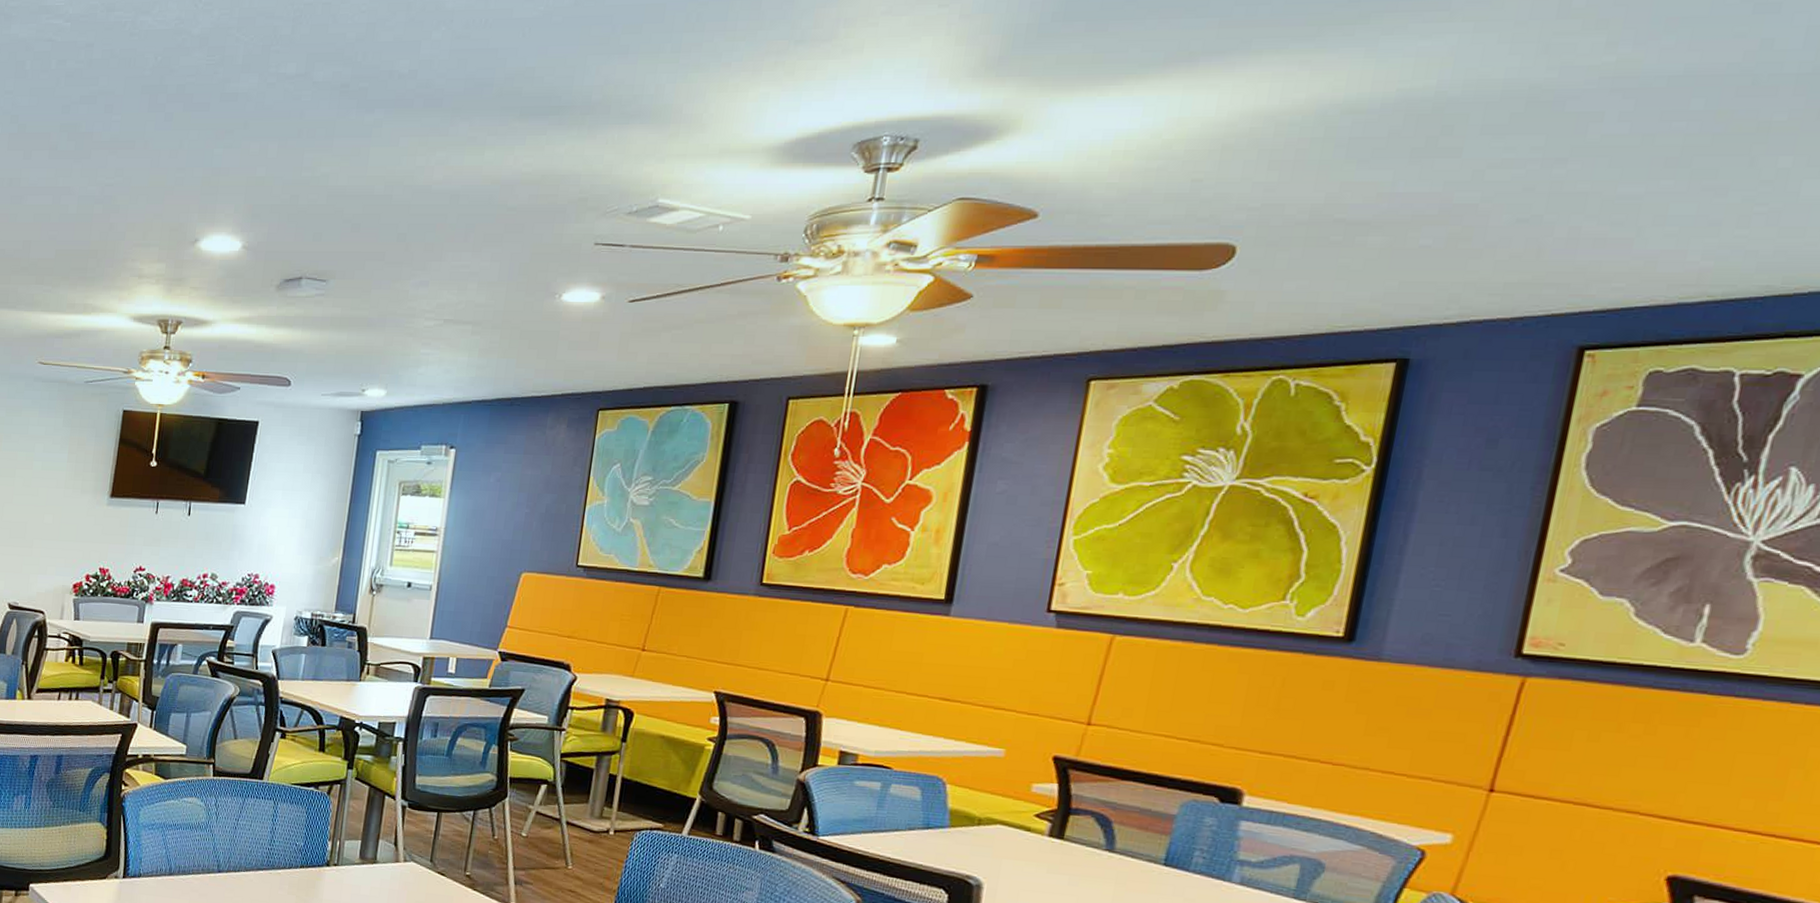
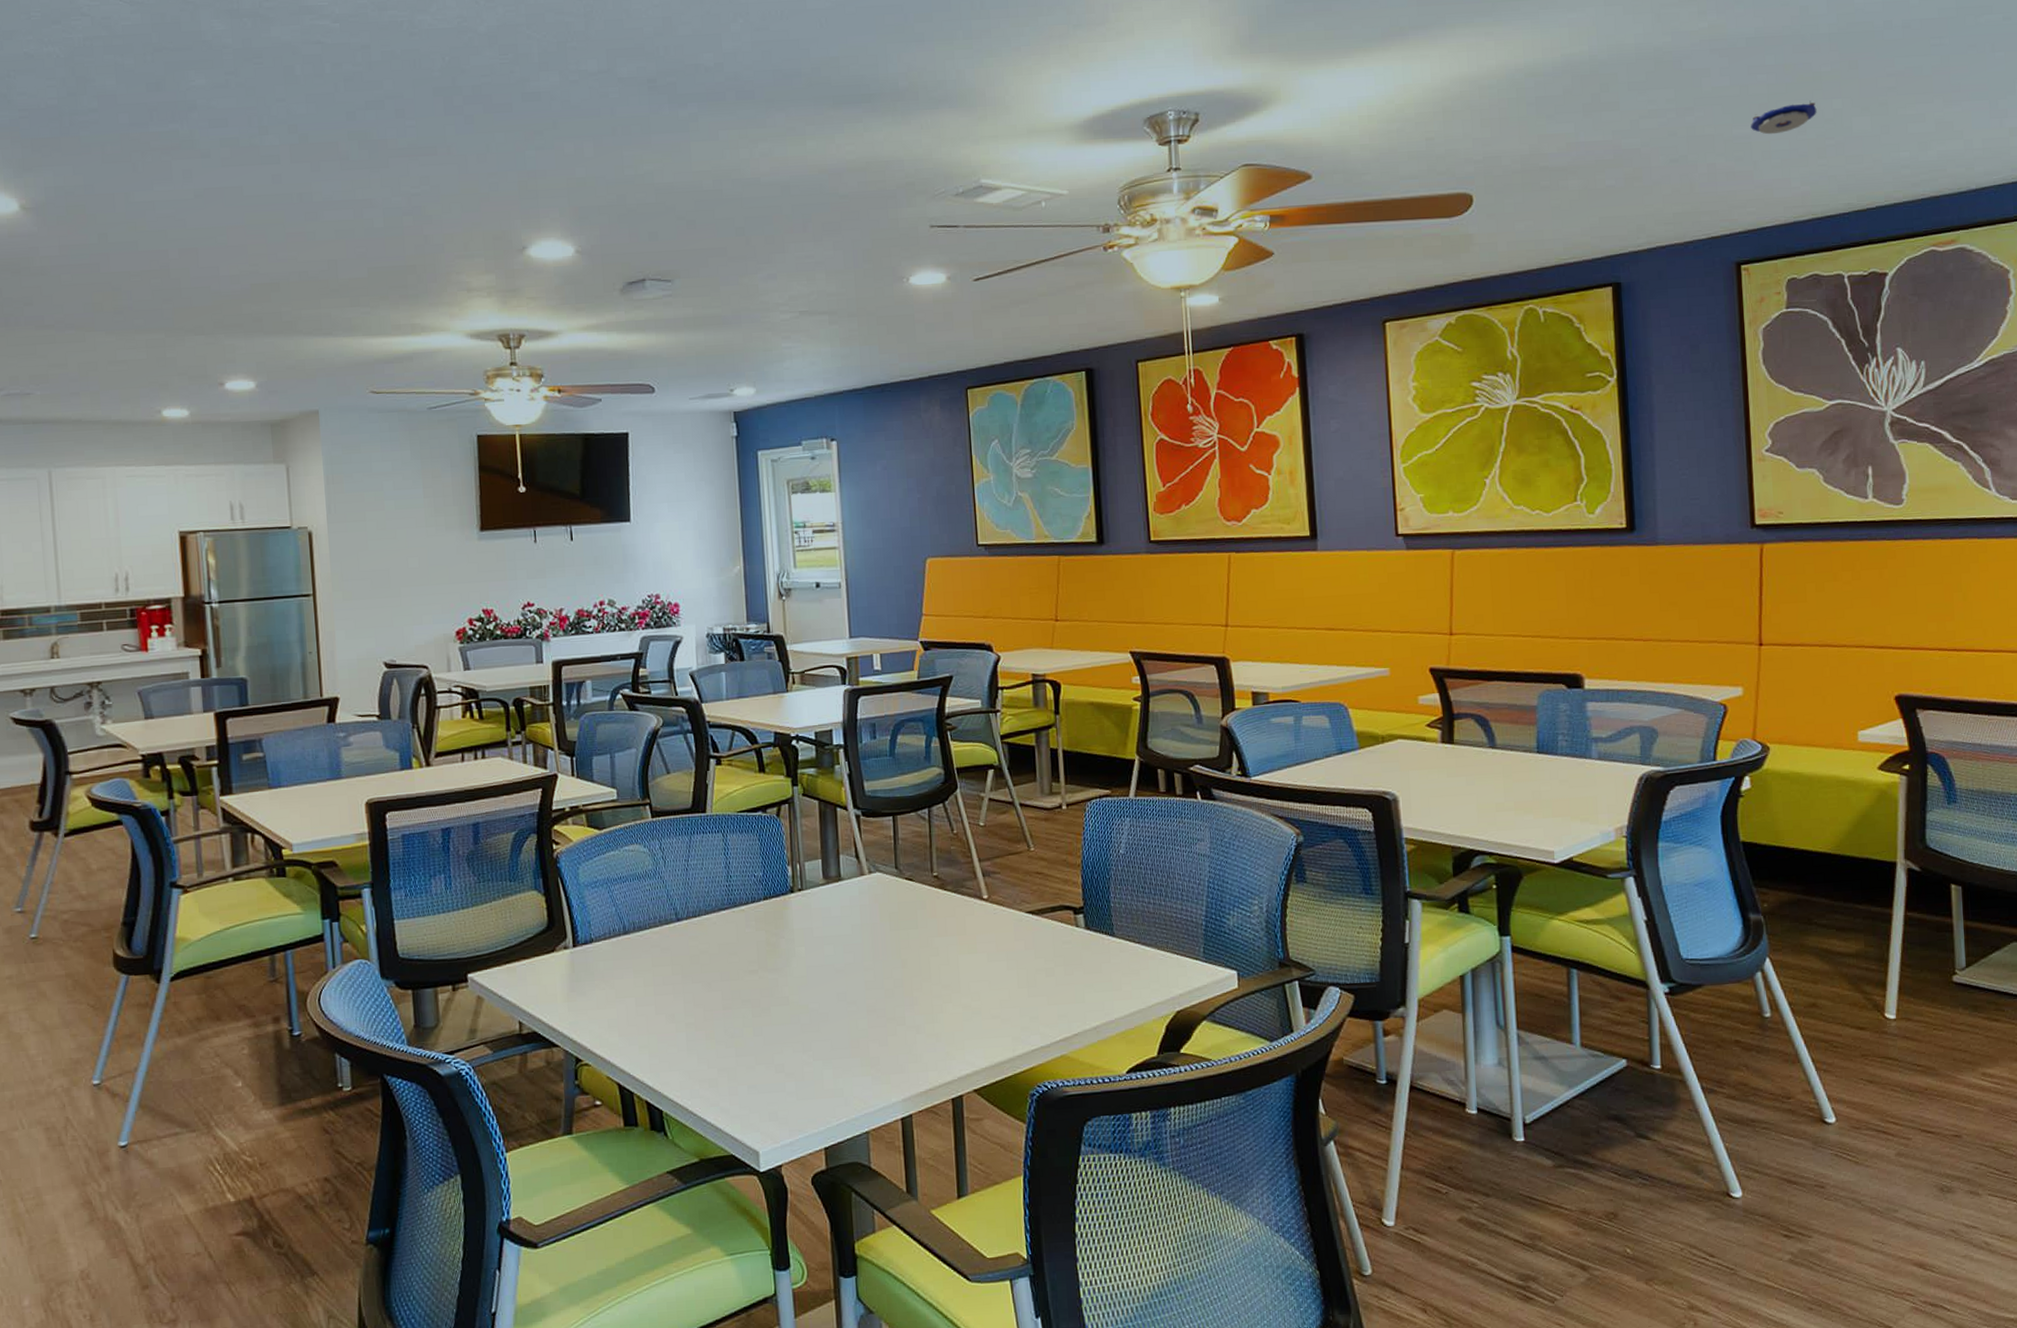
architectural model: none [1645,156,1752,196] -> present [1751,100,1817,135]

